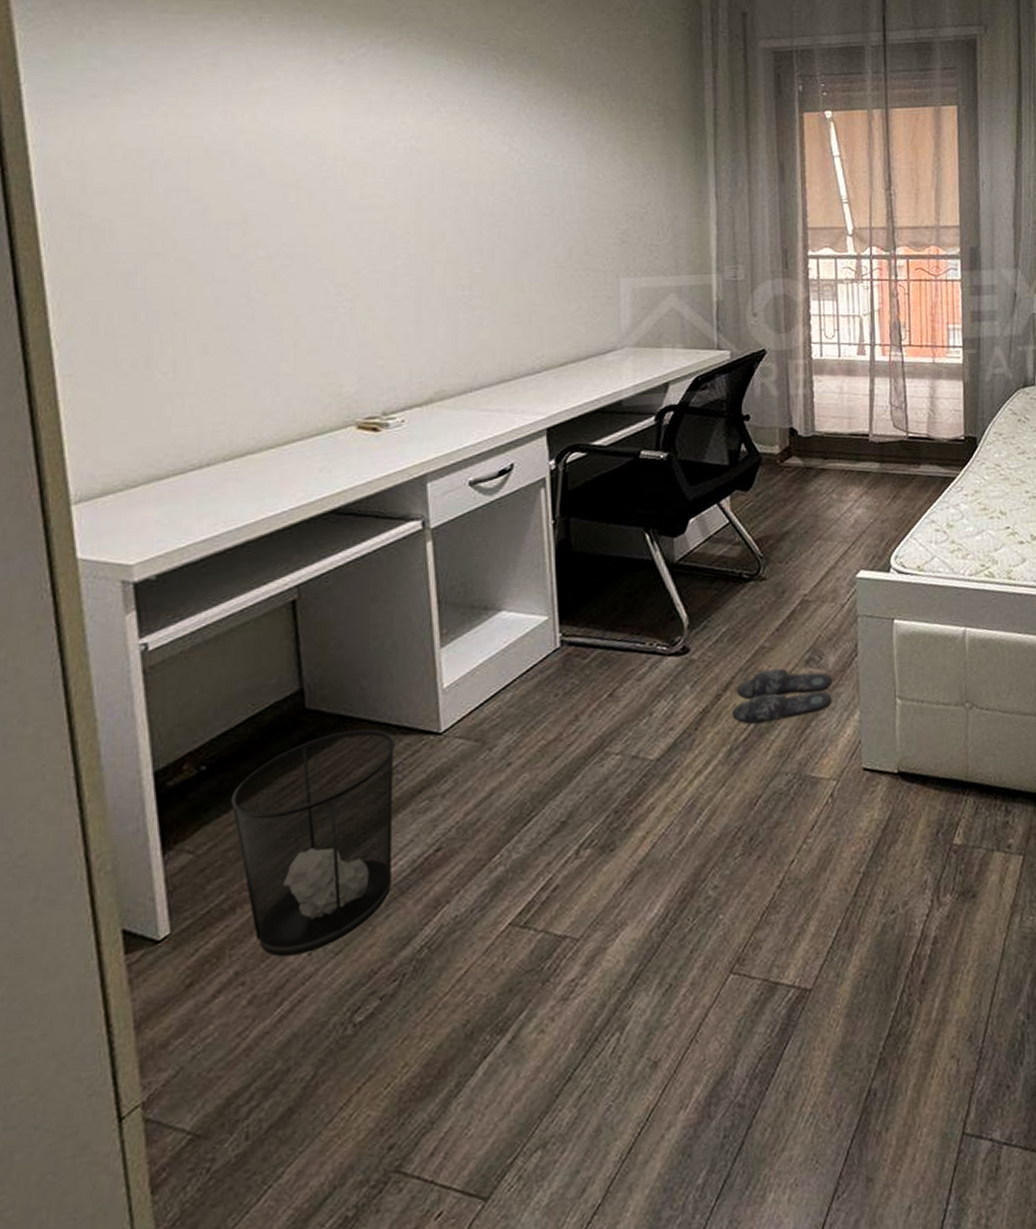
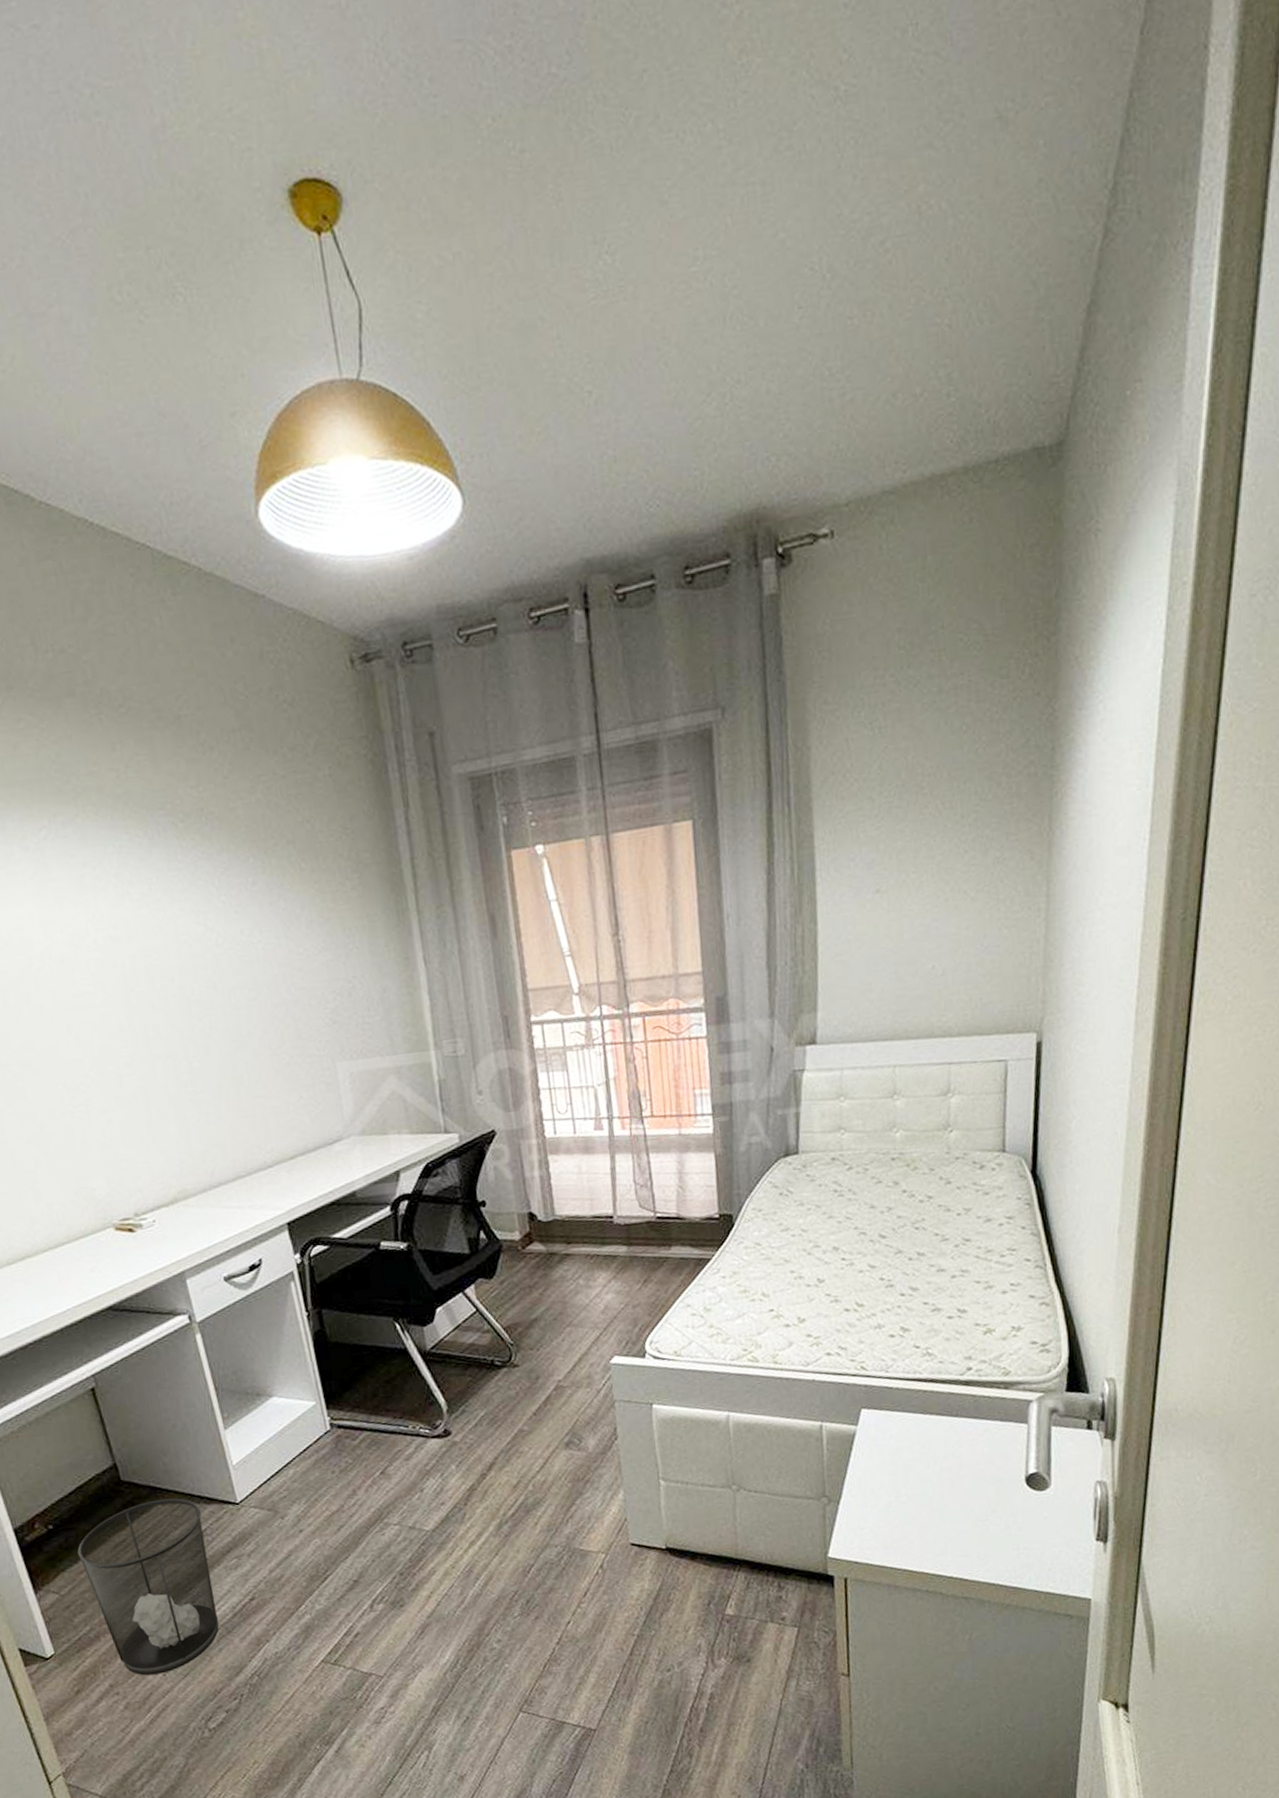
slippers: present [733,668,831,724] -> none [498,1450,594,1501]

